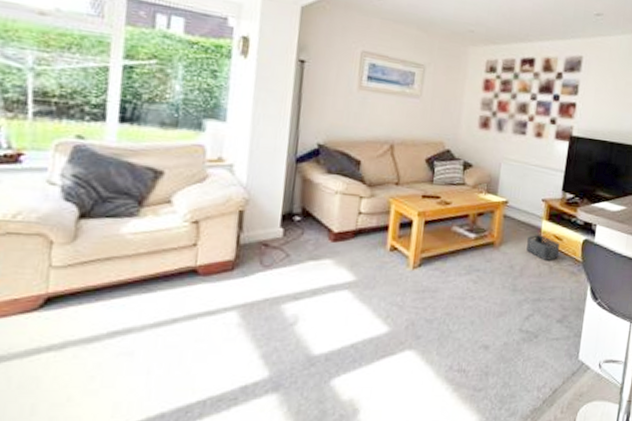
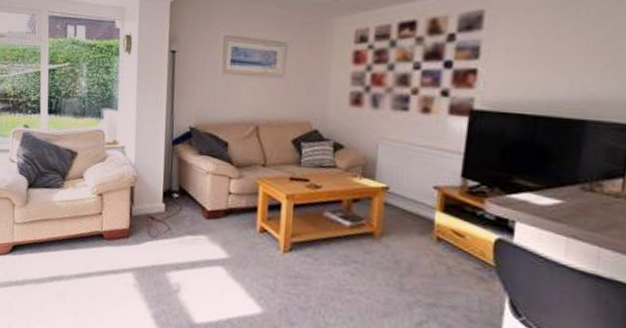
storage bin: present [526,235,560,260] -> none [415,228,461,260]

